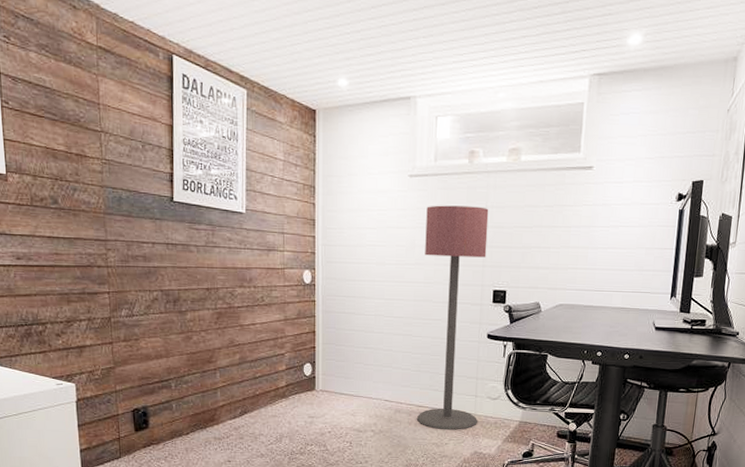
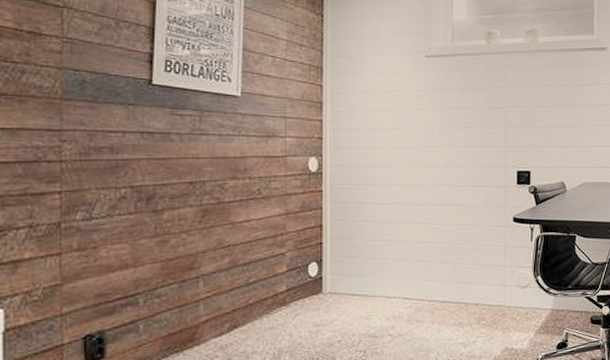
floor lamp: present [417,205,489,430] -> none [441,85,509,327]

